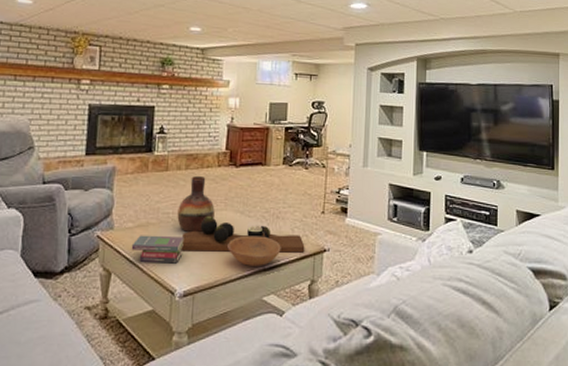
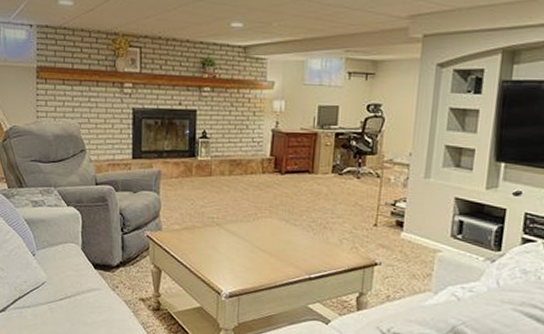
books: present [131,235,184,264] -> none [179,237,229,266]
vase: present [177,176,215,233] -> none [222,182,259,239]
decorative tray: present [180,215,305,253] -> none [226,222,354,265]
bowl: present [227,235,281,267] -> none [272,244,328,276]

